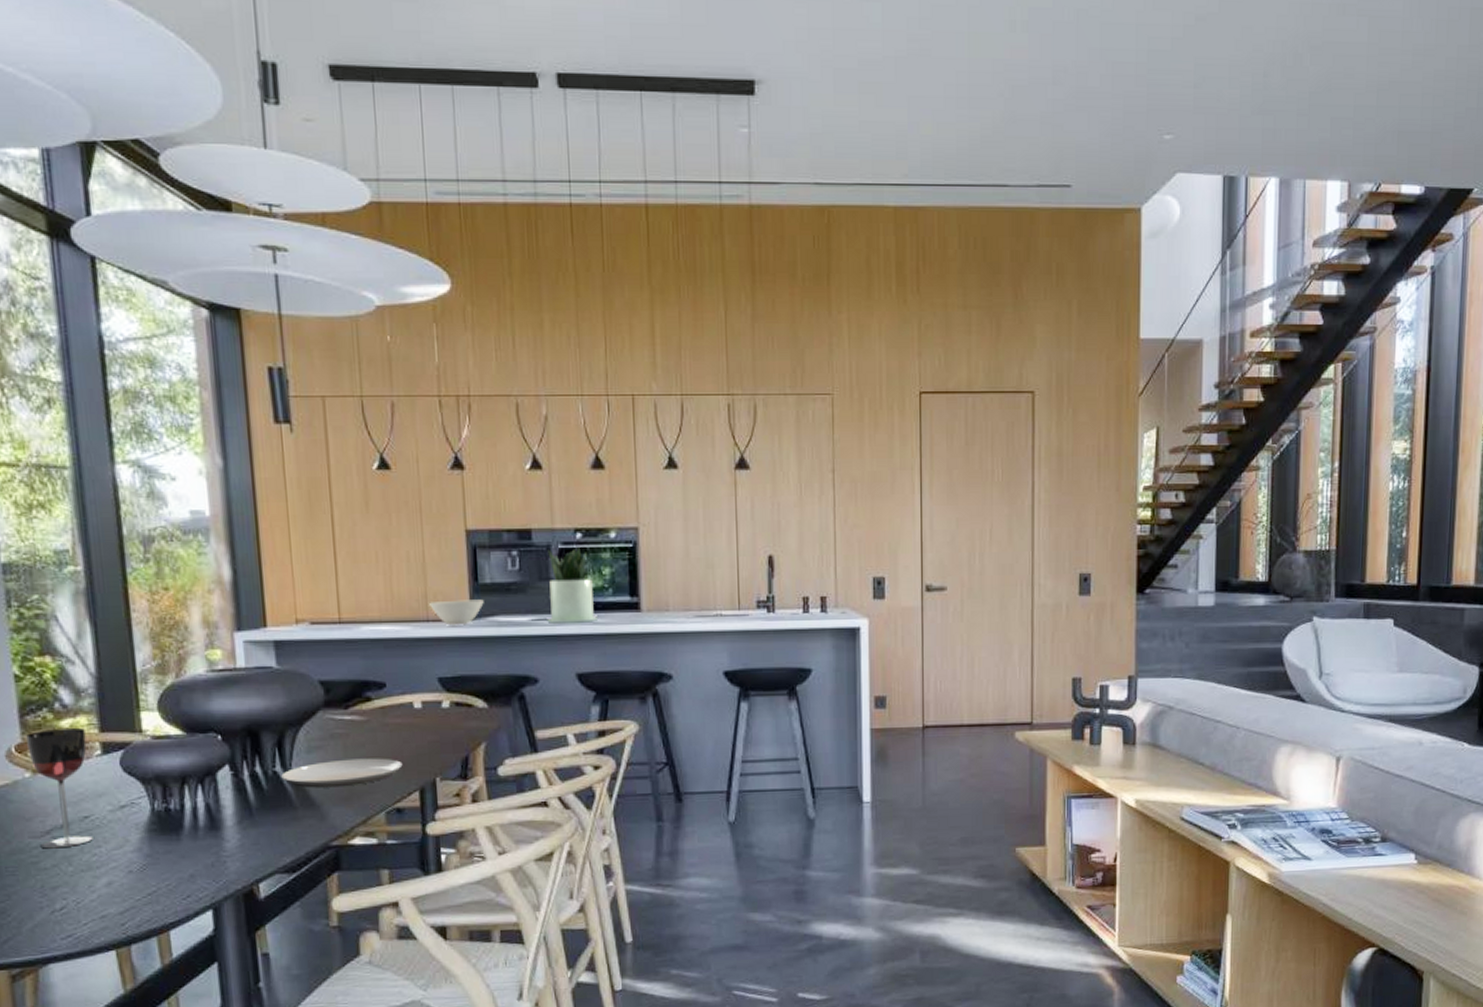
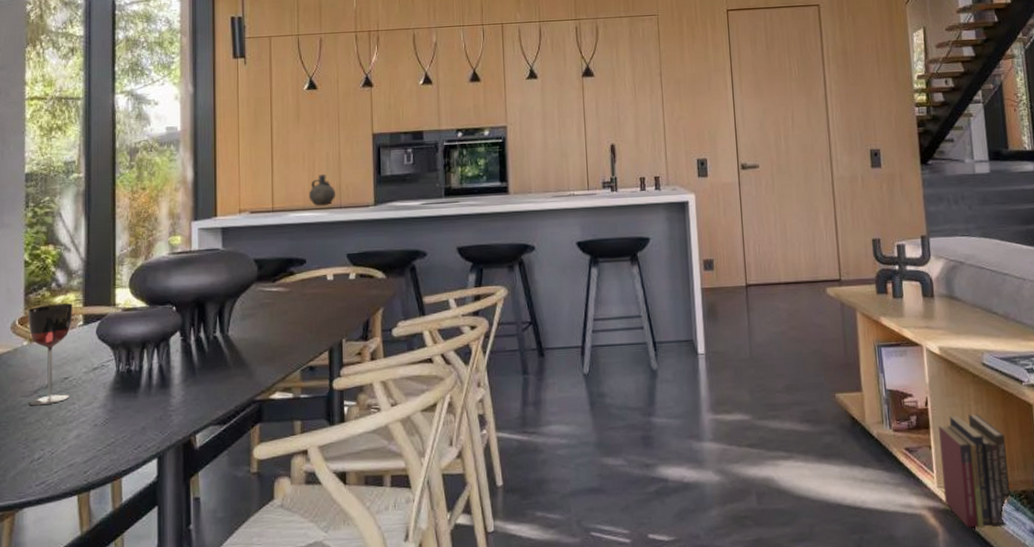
plate: present [281,758,403,788] -> none [220,323,316,350]
ceramic jug: none [385,578,420,618] -> present [308,174,335,206]
bowl: present [429,599,484,626] -> none [342,188,385,211]
planter: present [547,547,599,625] -> none [434,144,475,207]
books: none [1125,871,1197,987] -> present [938,414,1011,528]

